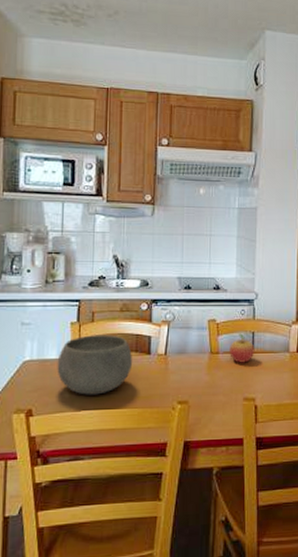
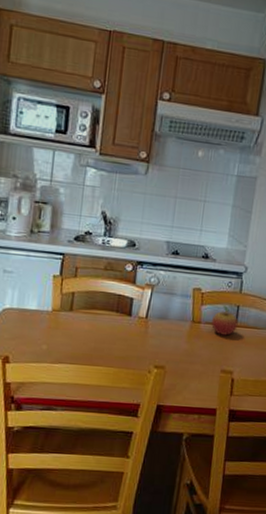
bowl: present [57,335,132,395] -> none [36,290,113,350]

